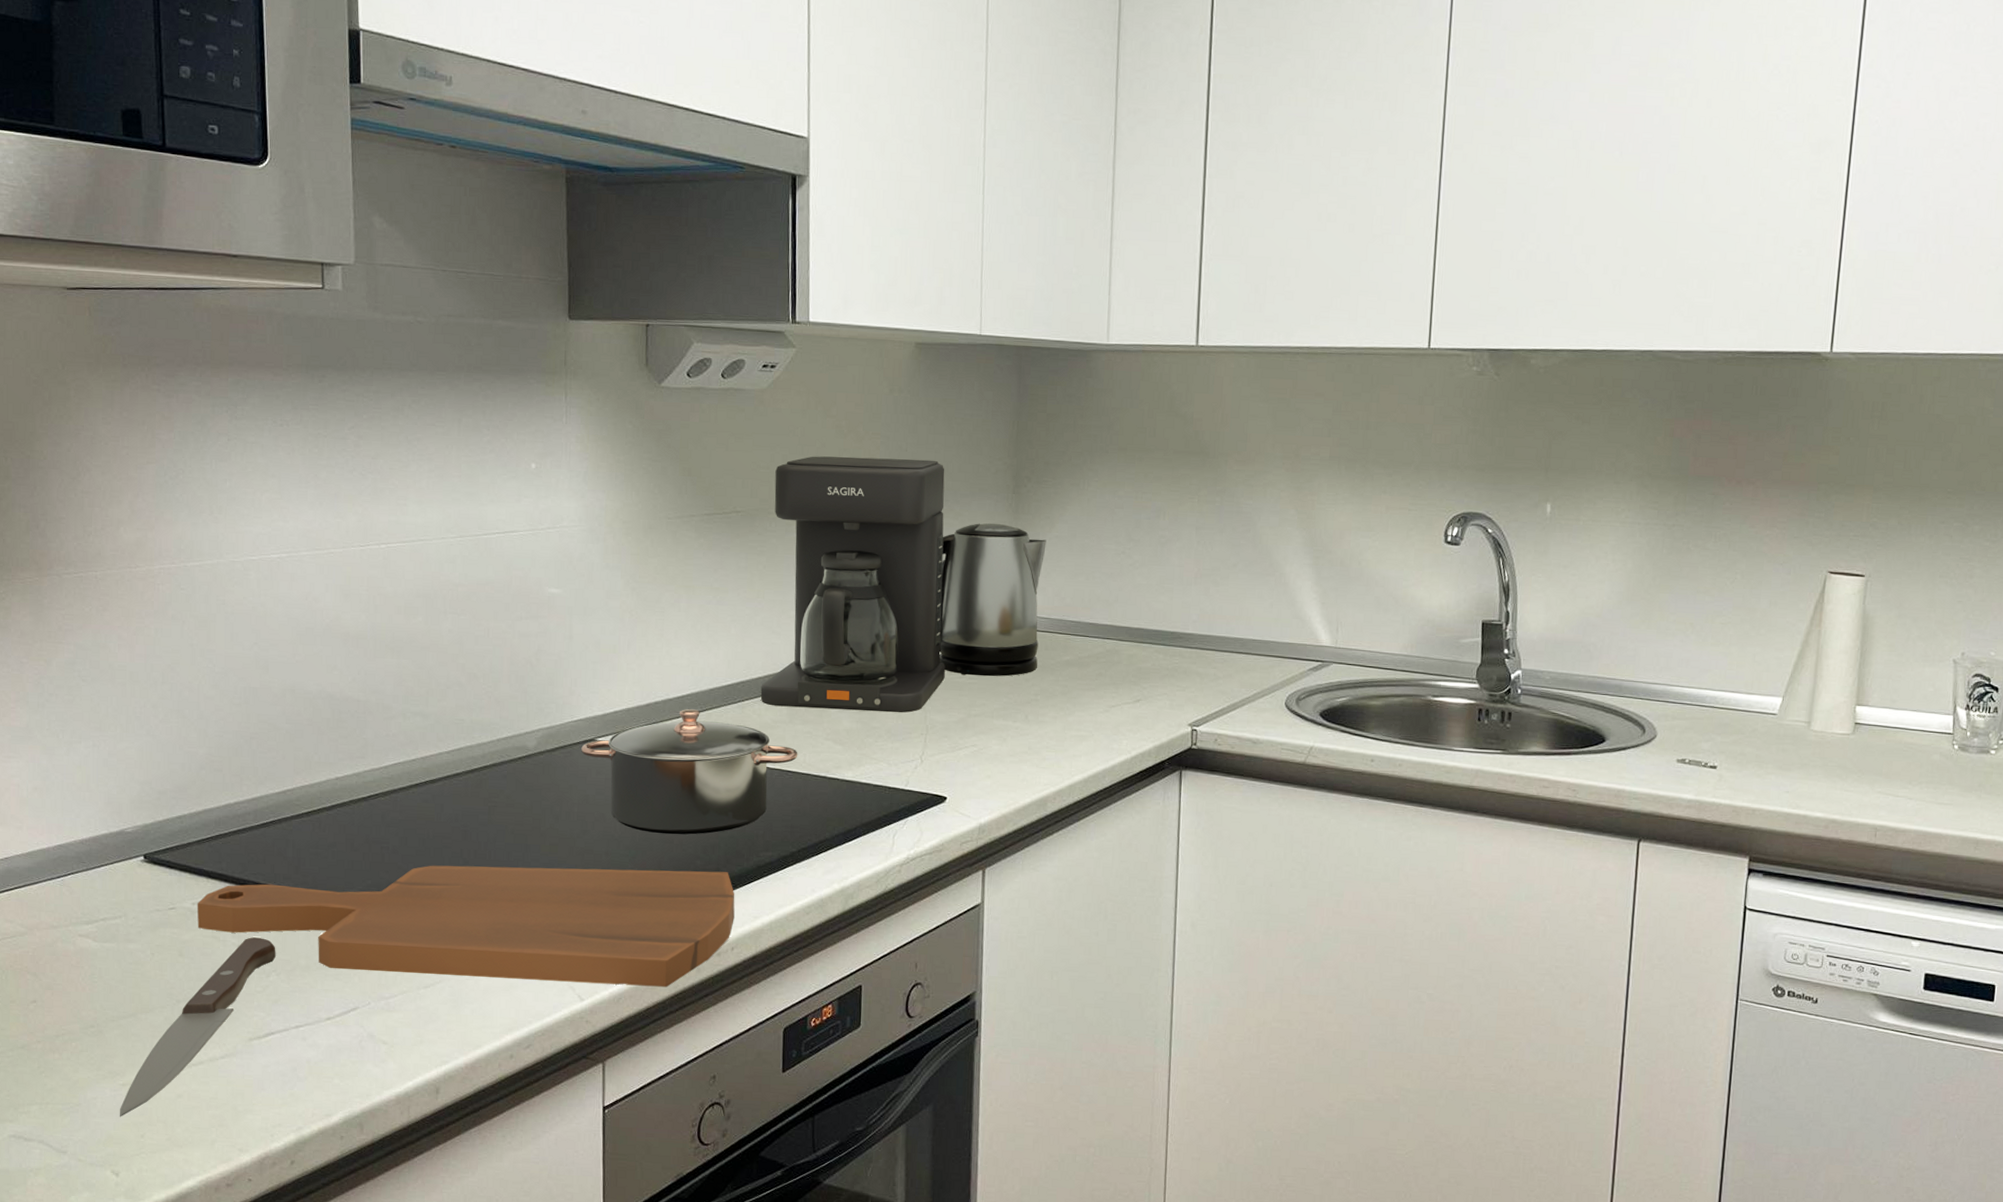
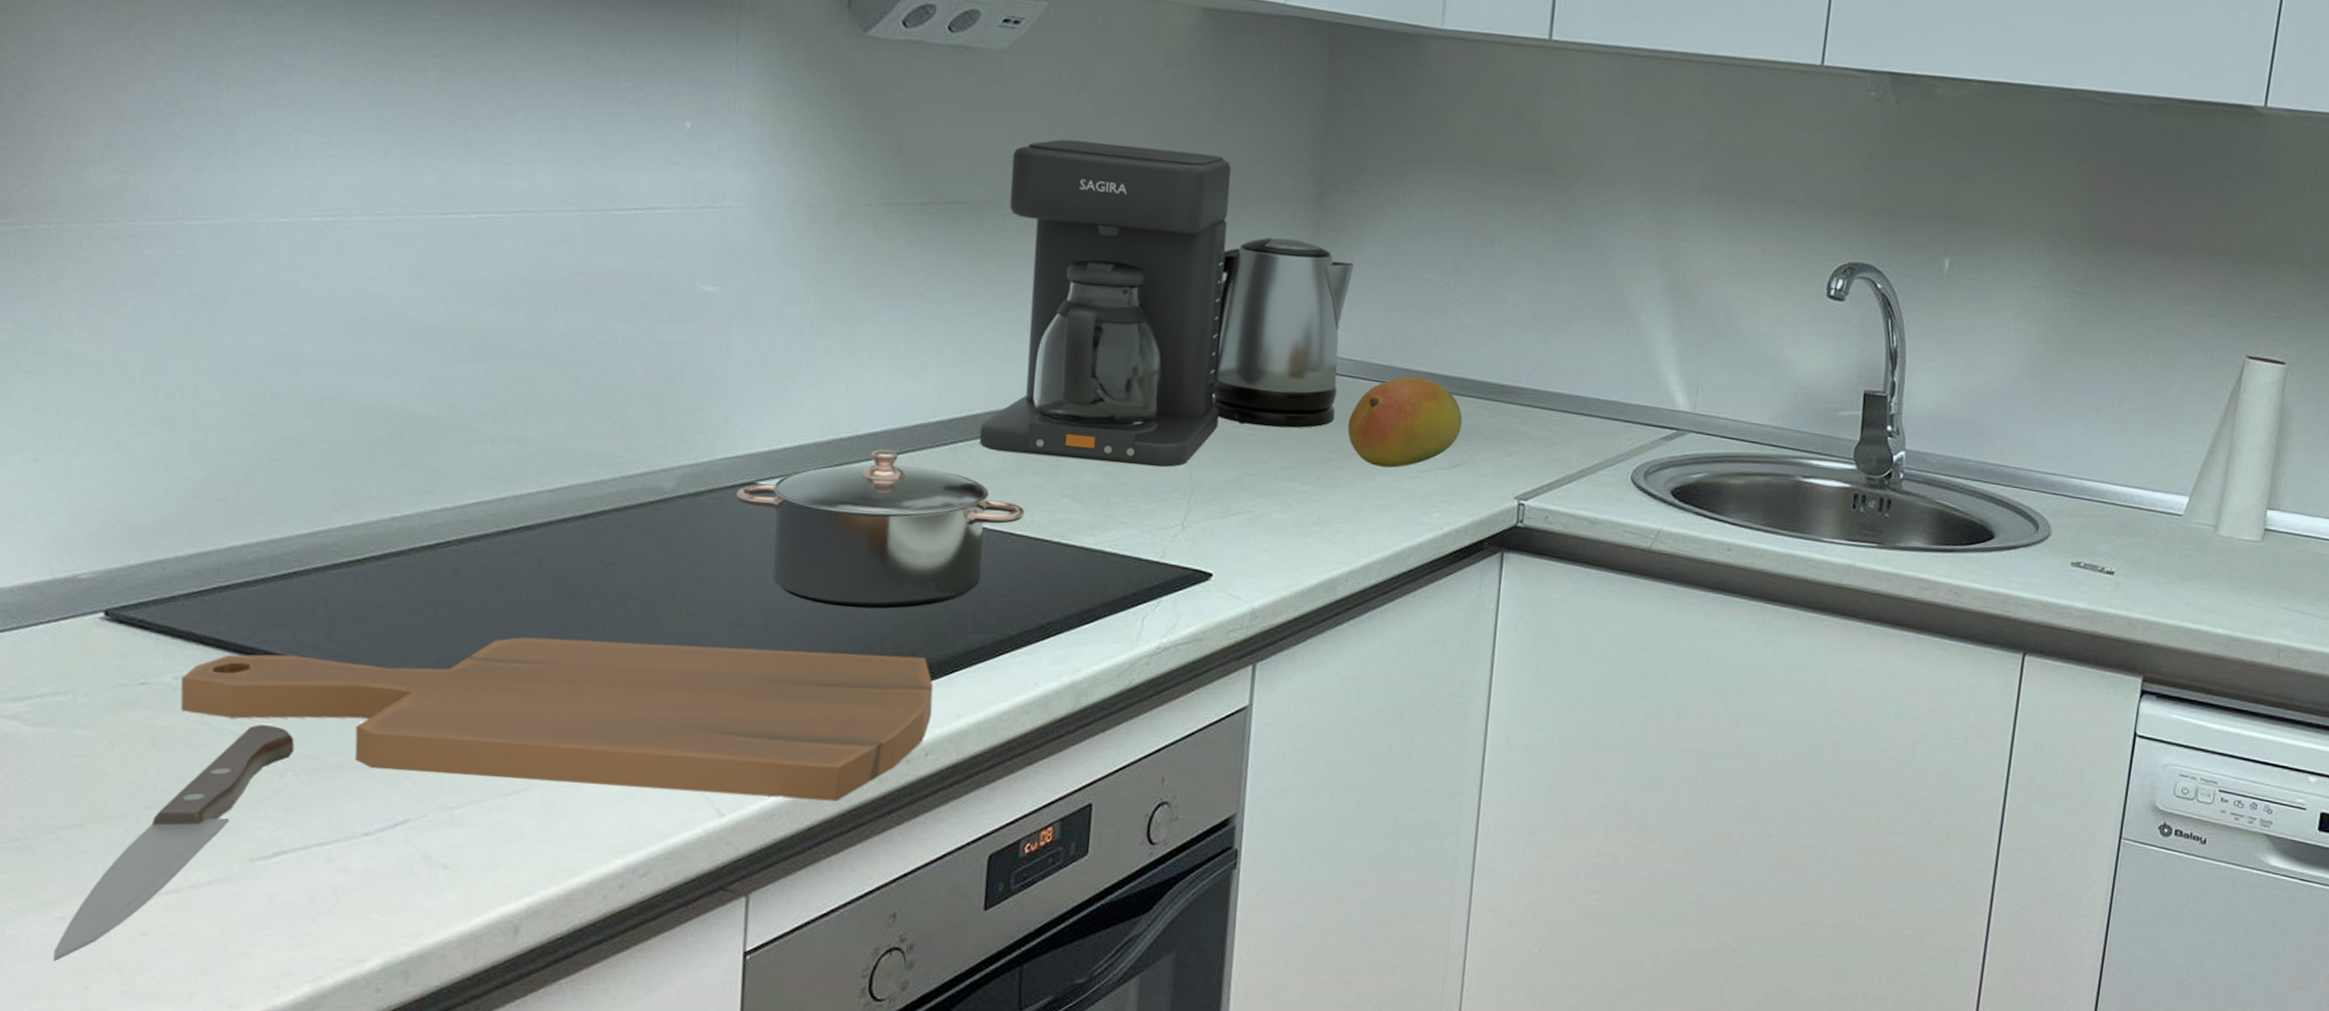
fruit: none [1048,629,1142,705] -> present [1347,376,1463,468]

